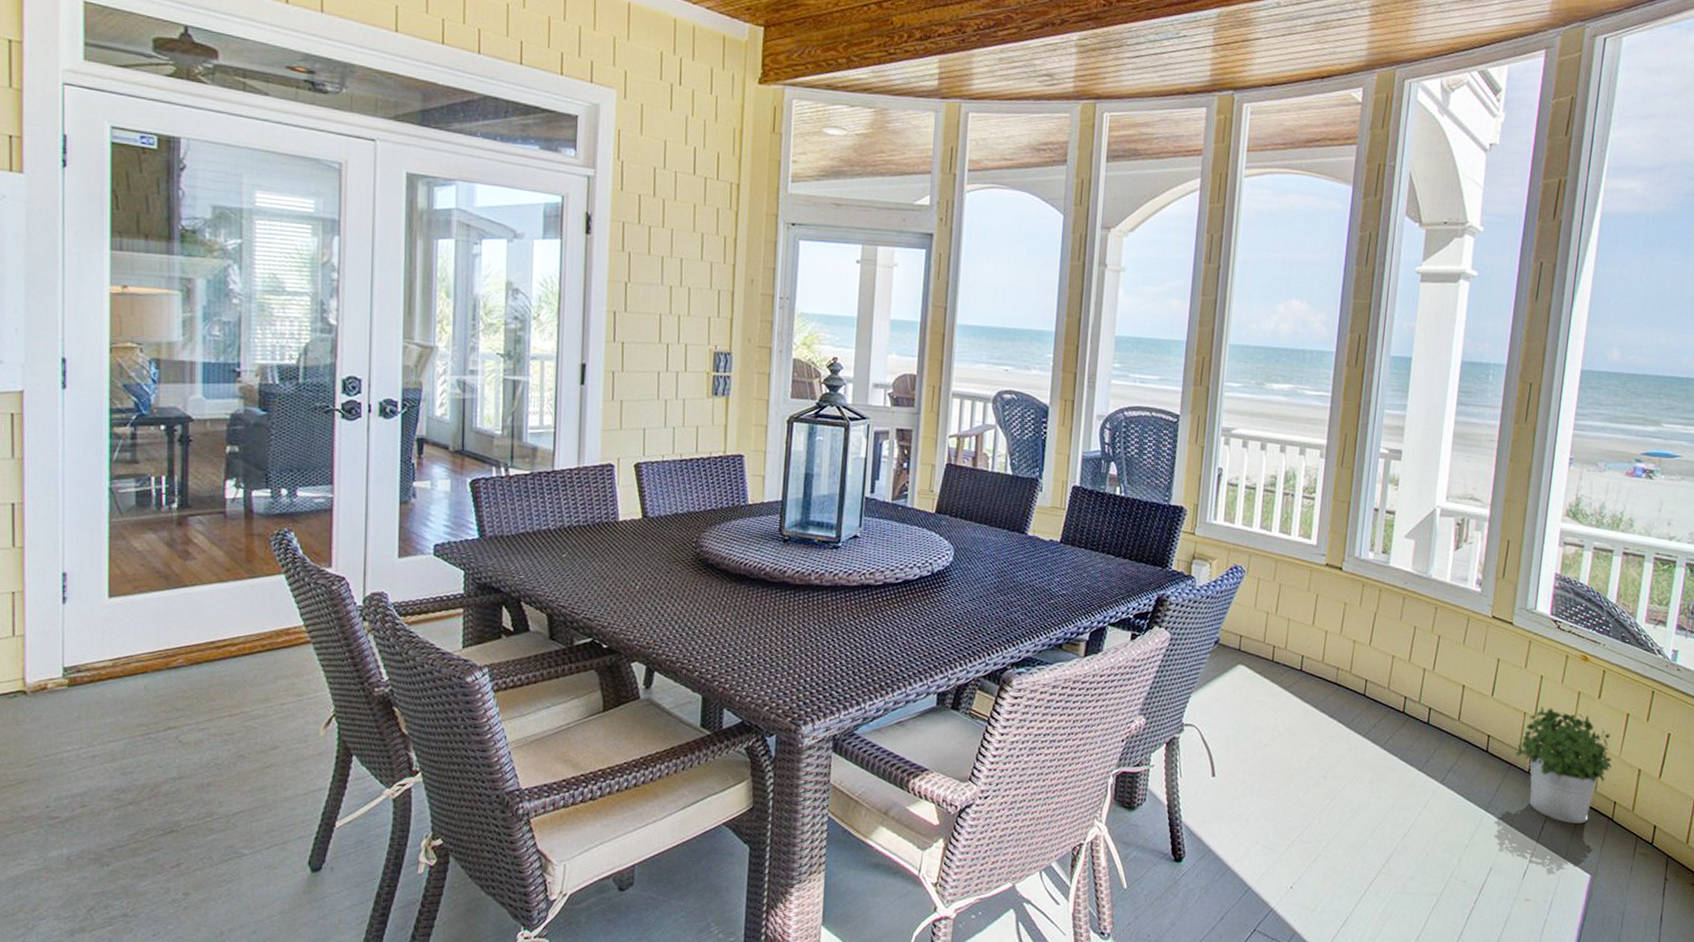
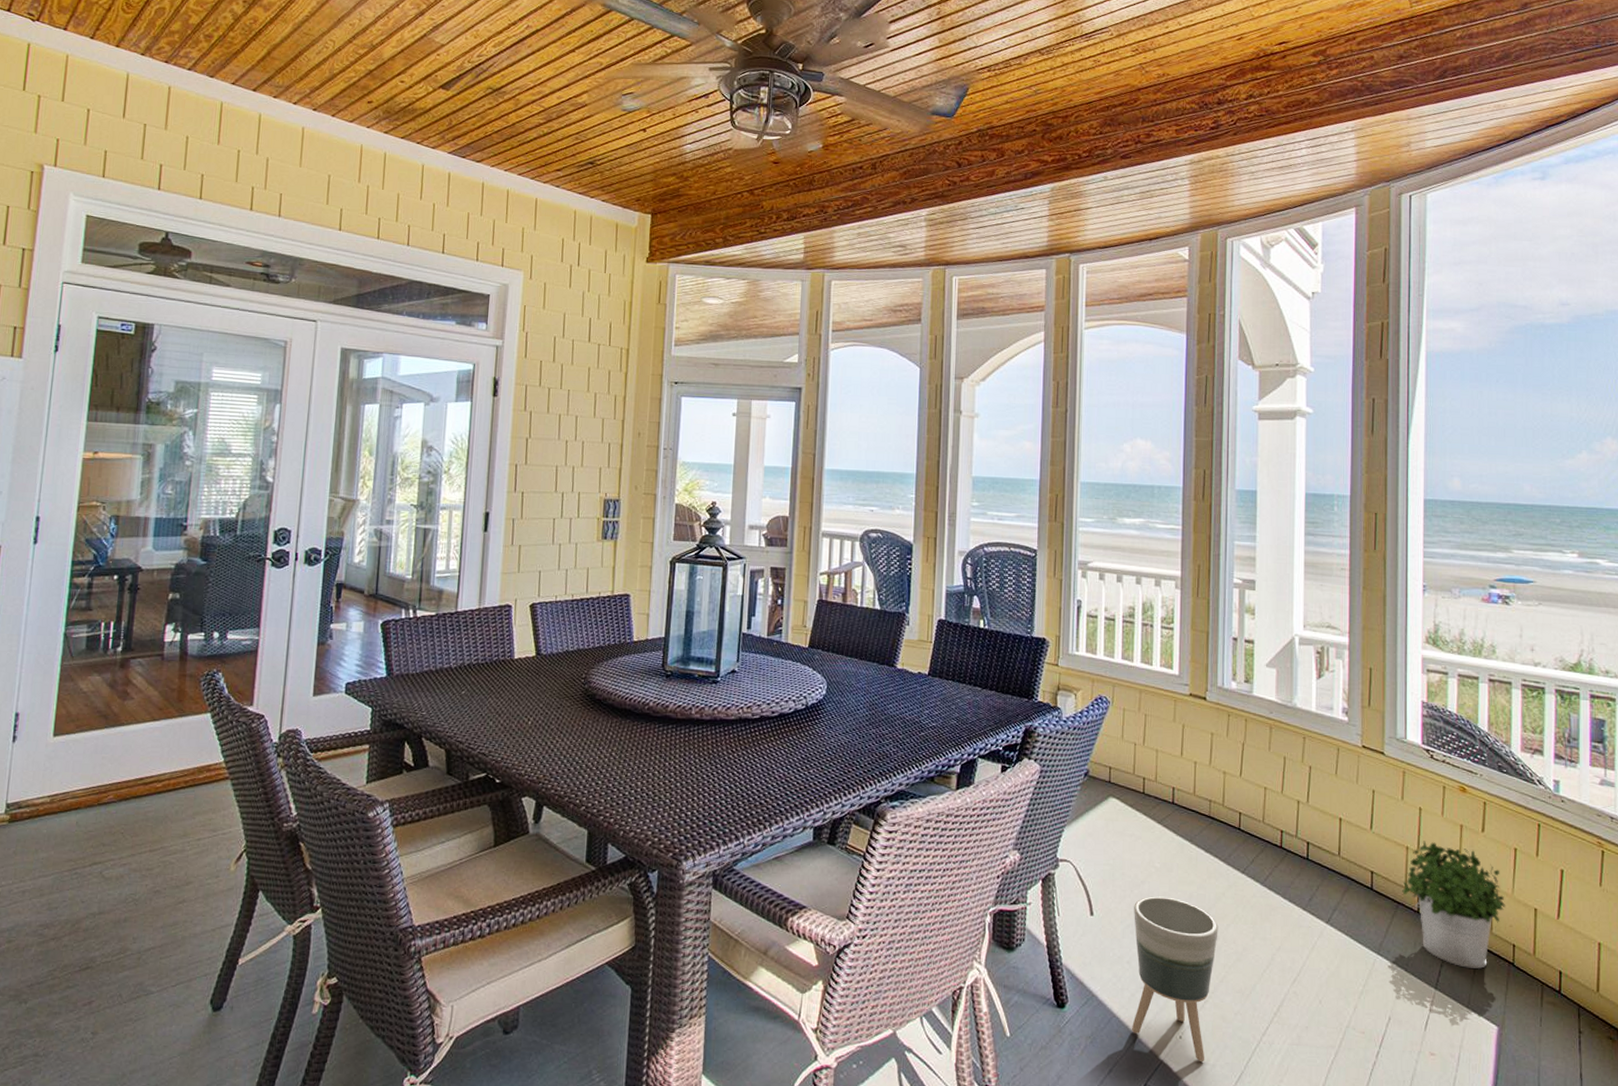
planter: none [1244,758,1336,909] -> present [1131,896,1219,1061]

